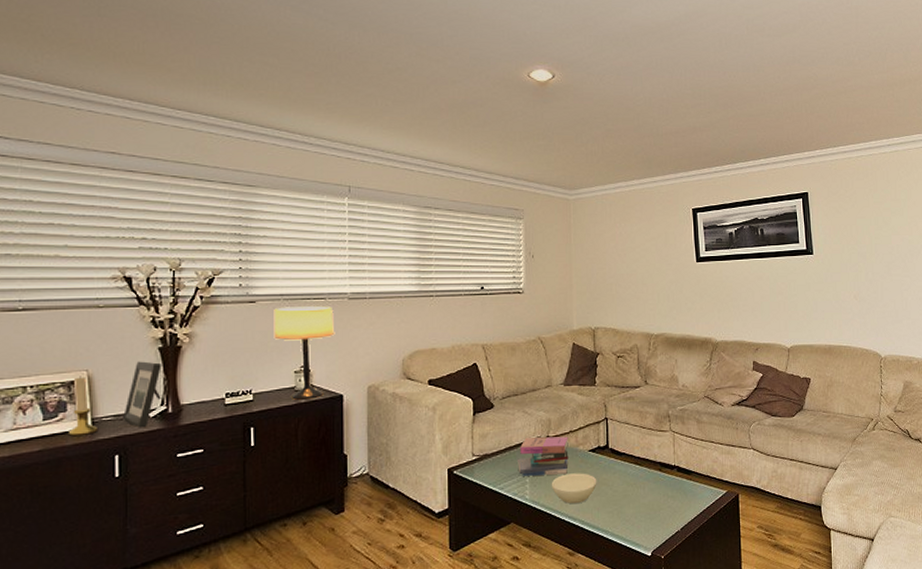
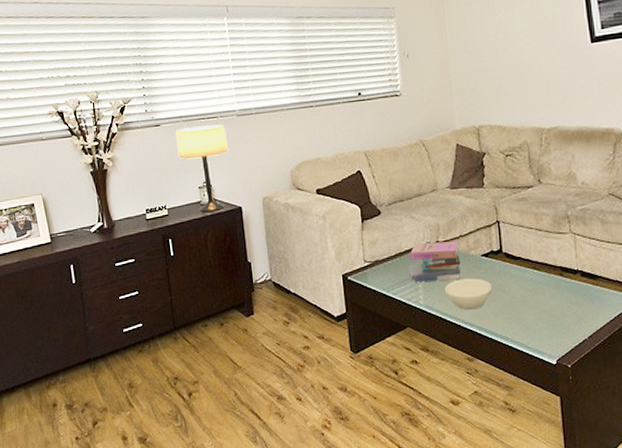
candle holder: present [67,376,99,437] -> none [34,199,56,250]
picture frame: present [123,361,162,428] -> none [72,184,98,242]

